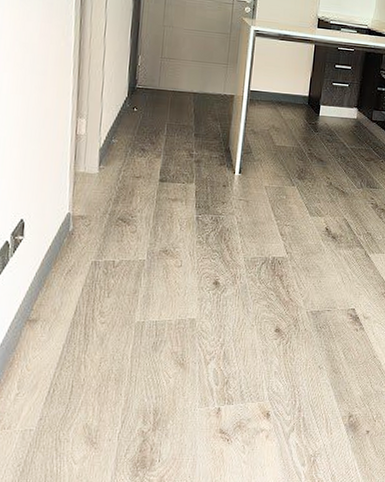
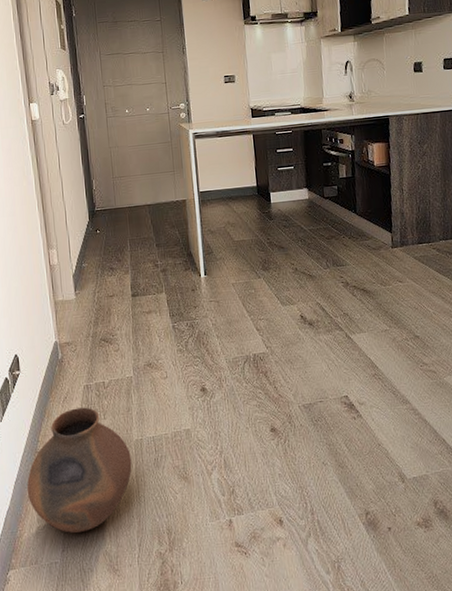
vase: none [10,282,130,403] -> present [26,407,132,533]

